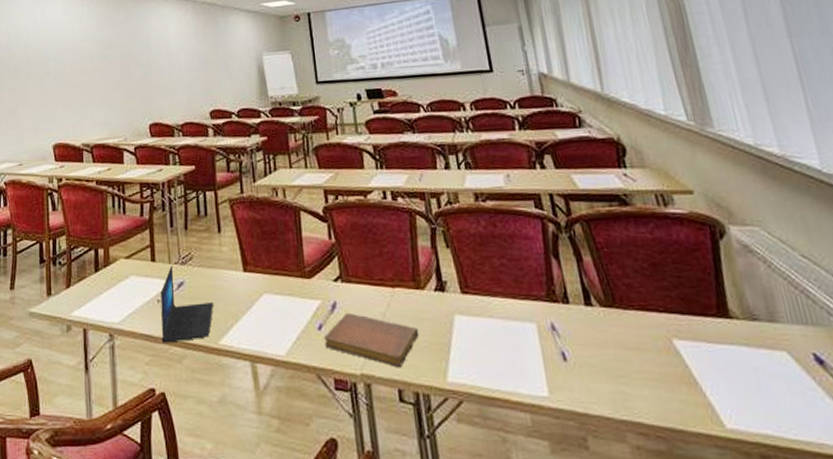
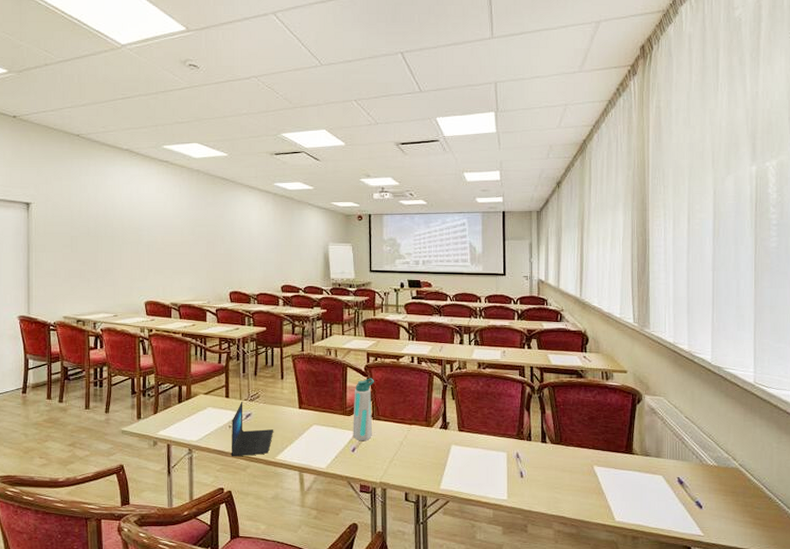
water bottle: none [312,224,344,313] -> present [353,378,375,440]
notebook: present [324,312,419,368] -> none [356,440,425,479]

